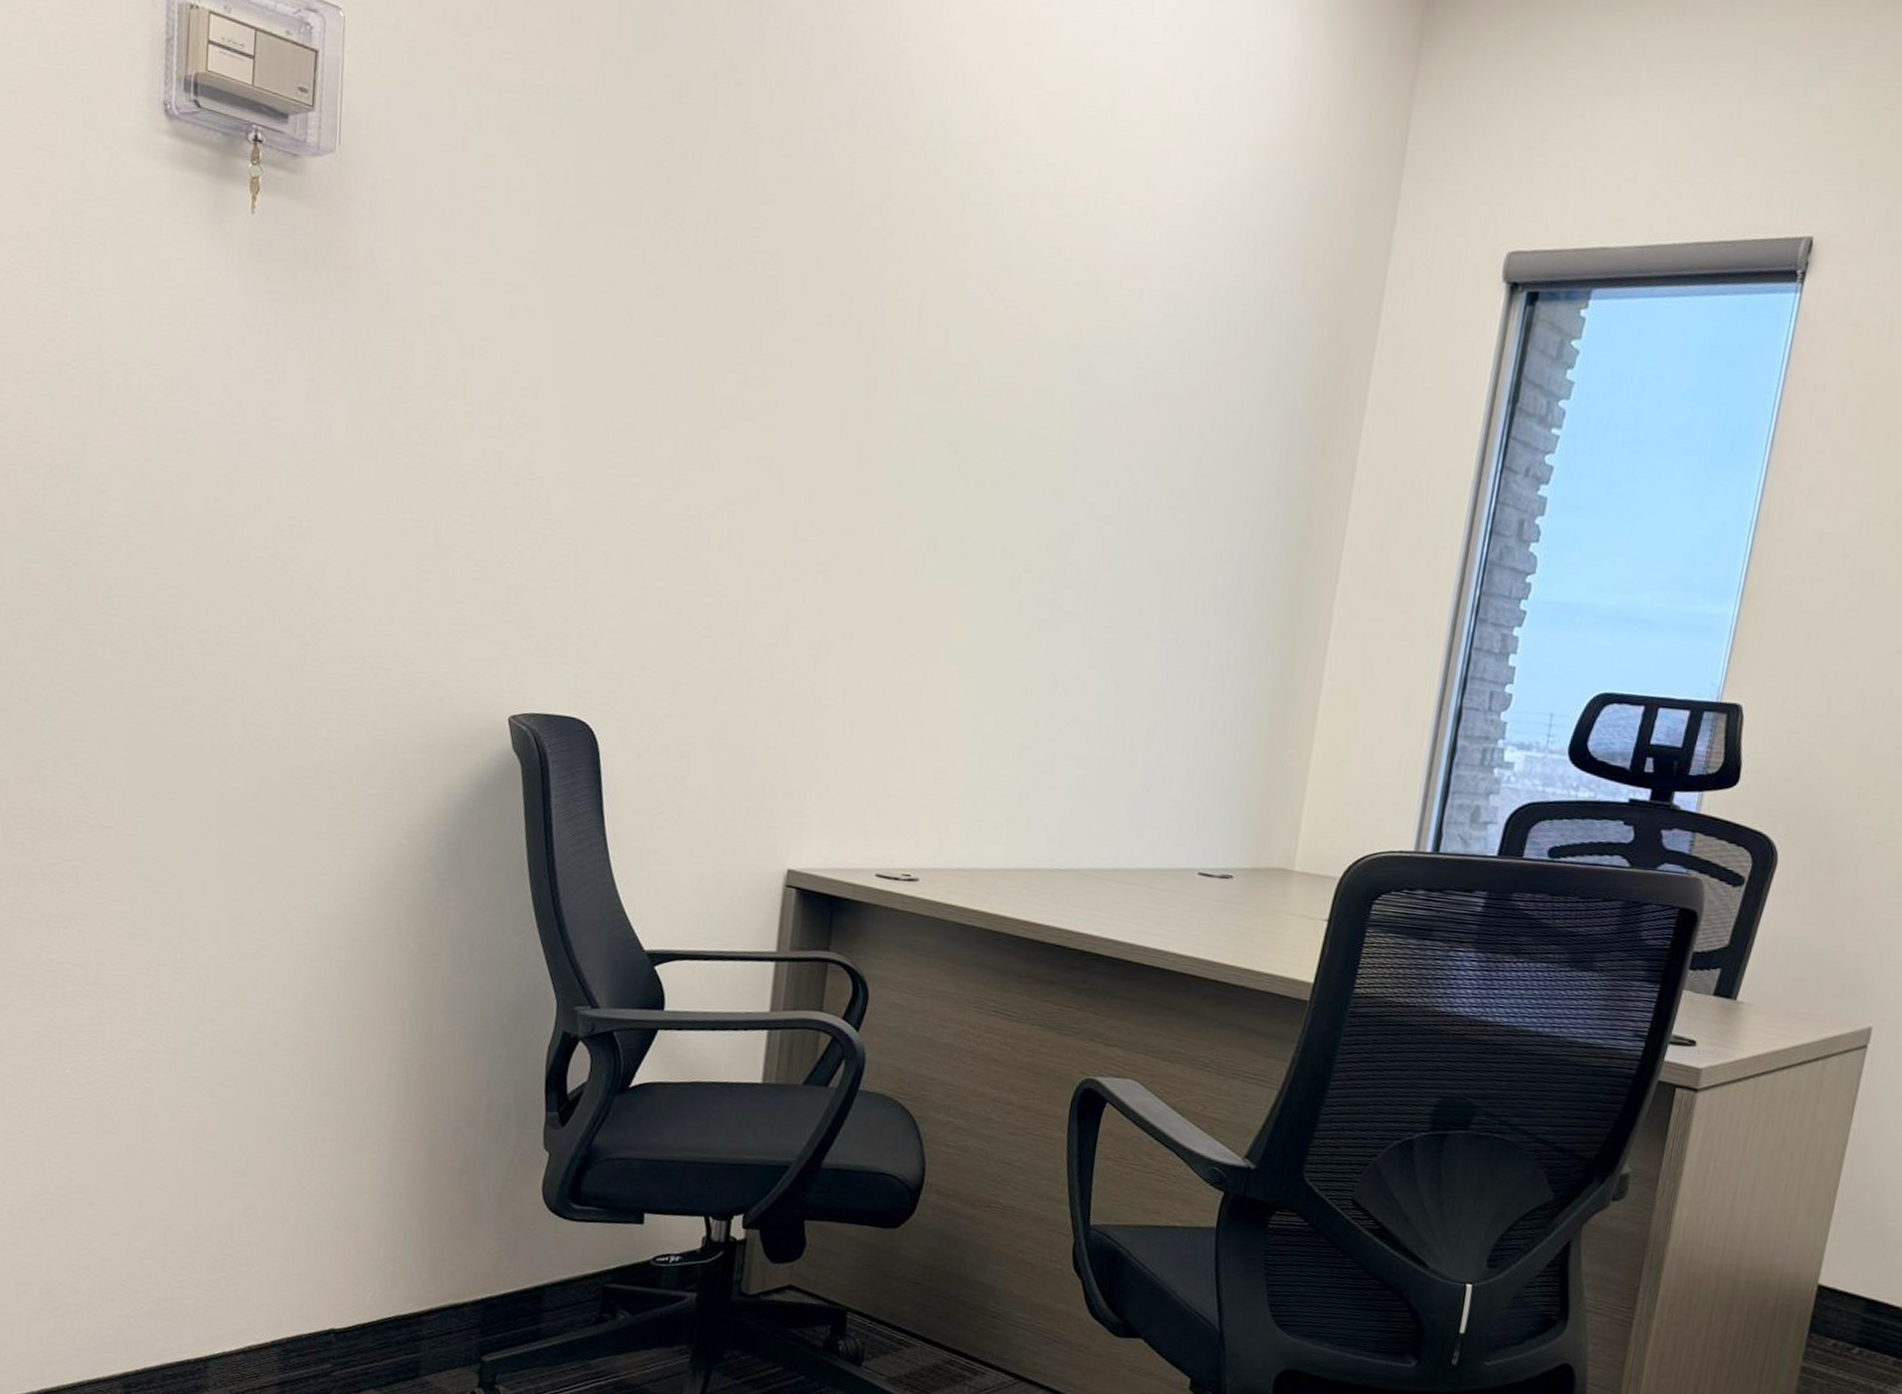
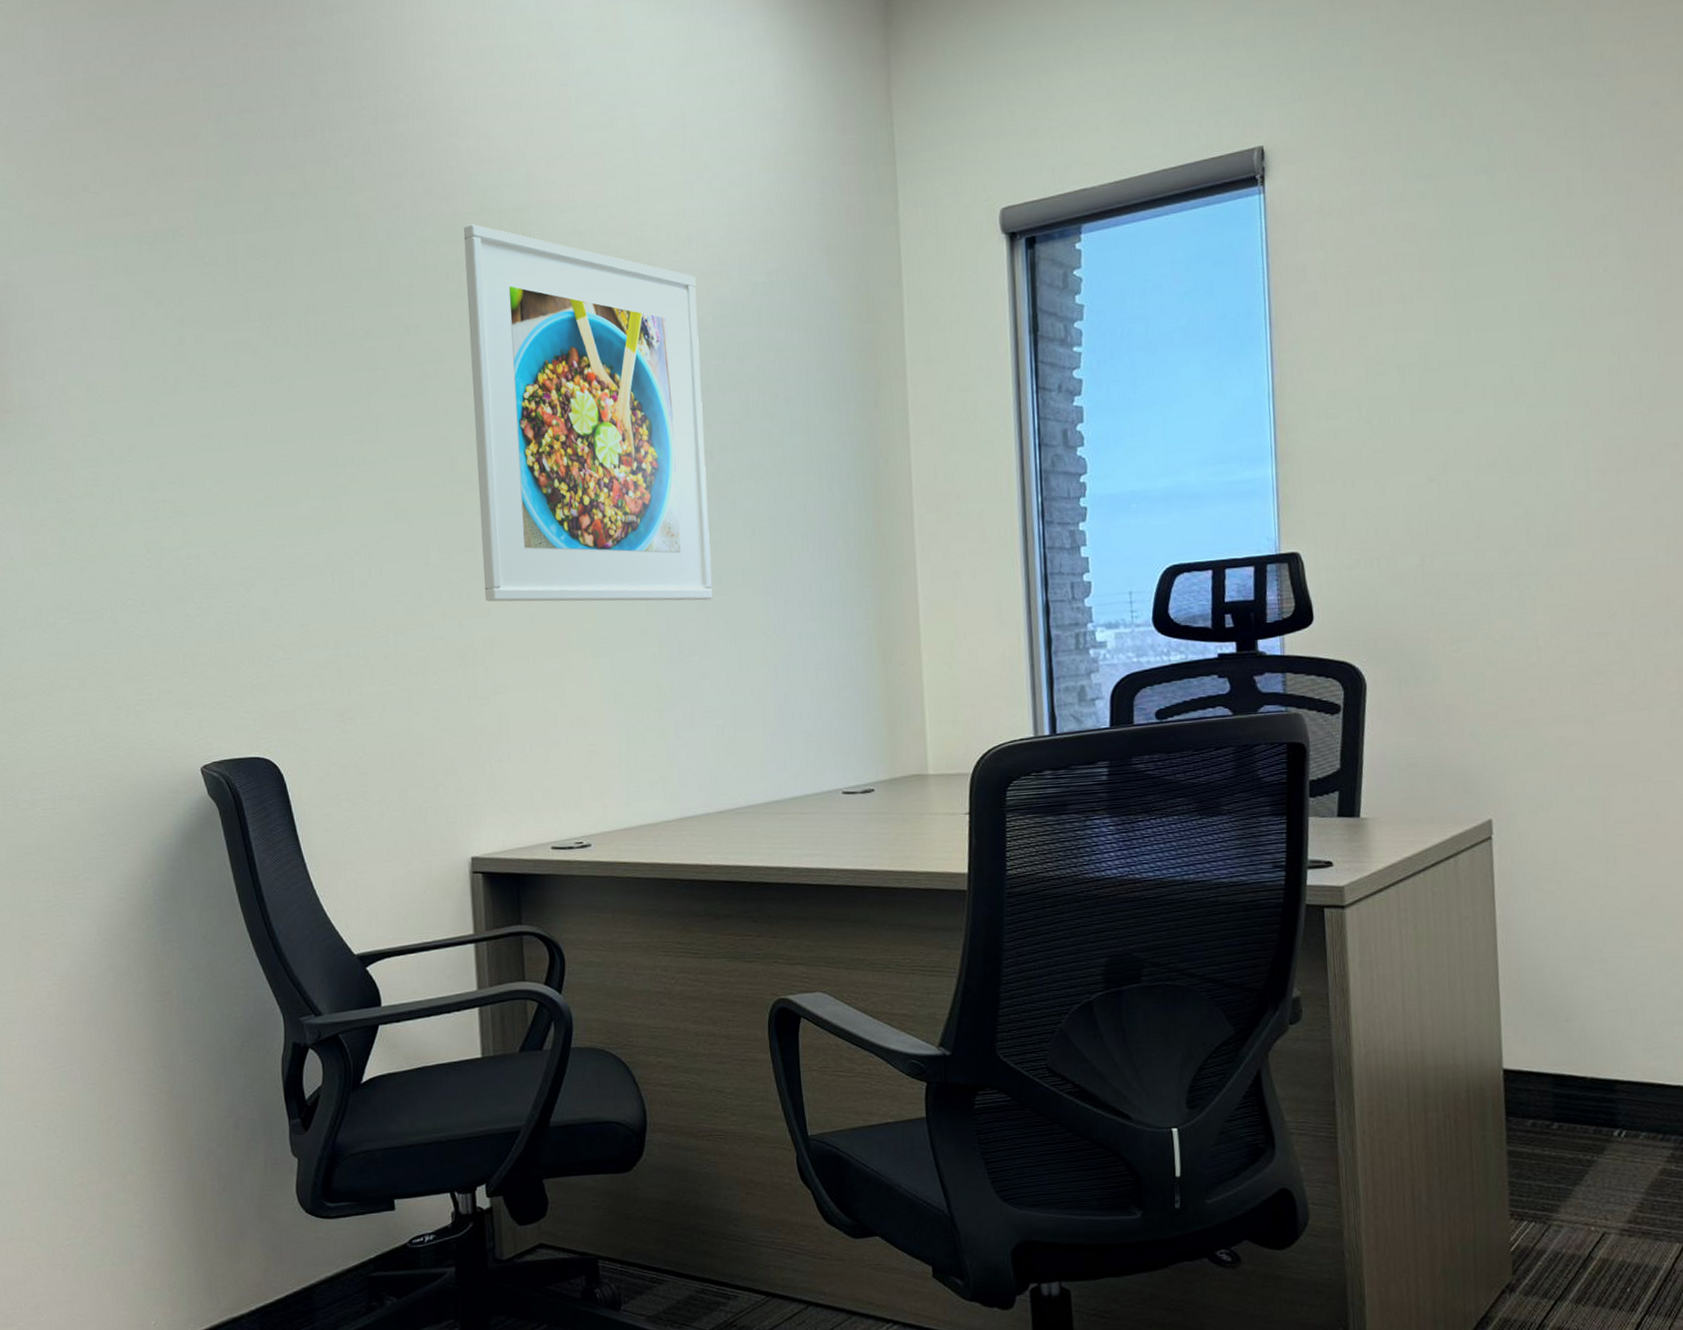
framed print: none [851,151,1152,637] -> present [463,224,713,602]

